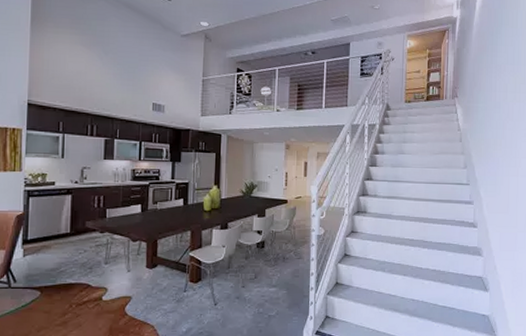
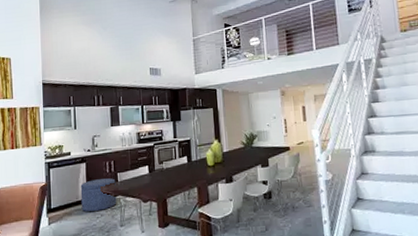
ottoman: none [62,213,104,247] -> present [80,178,117,212]

